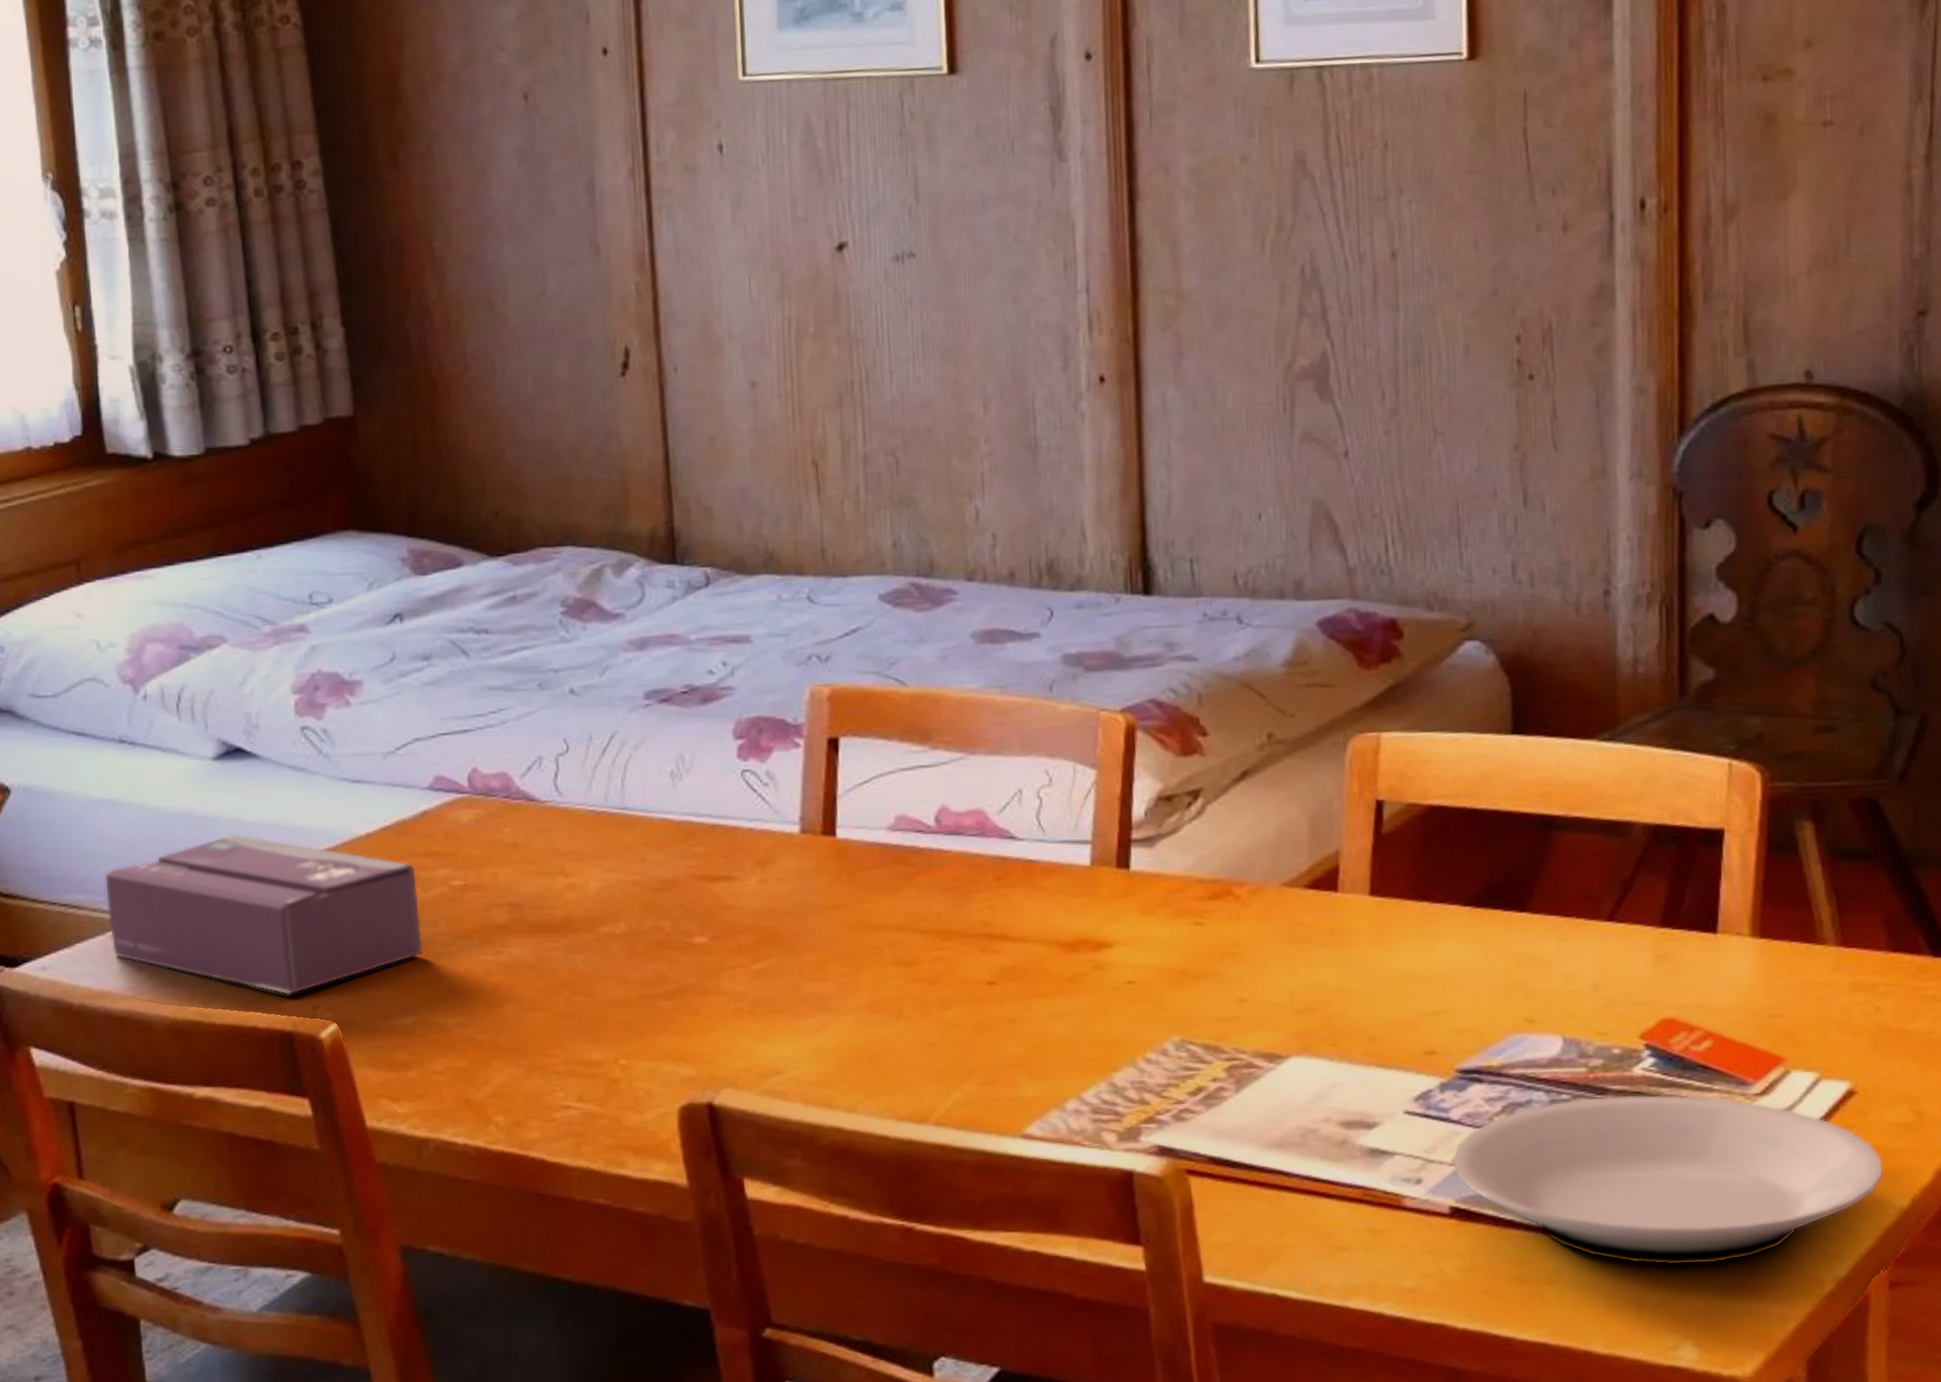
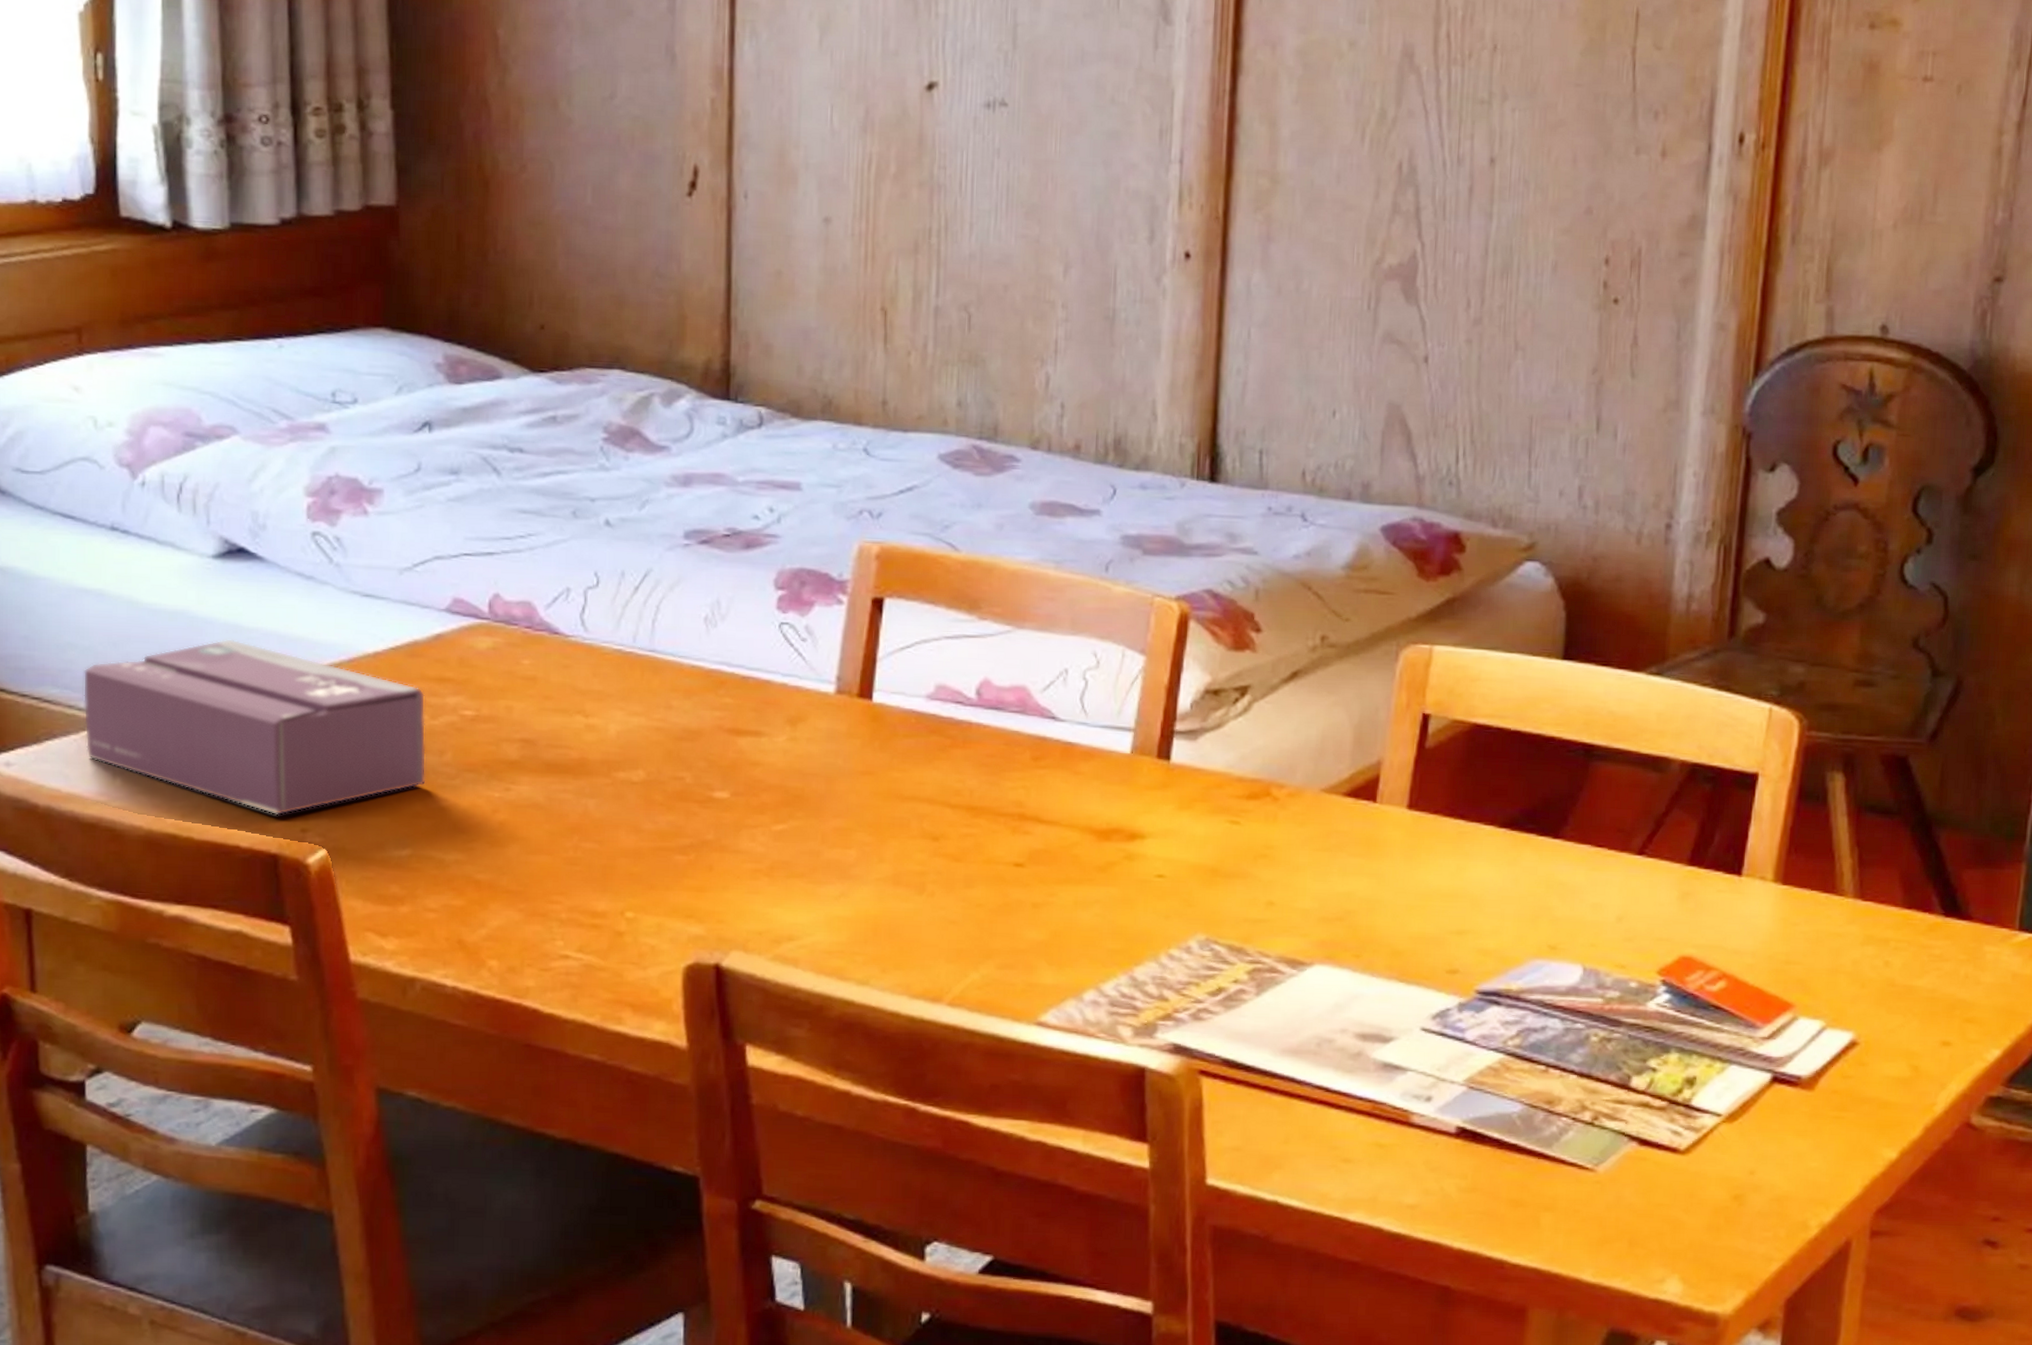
plate: present [1452,1094,1883,1266] -> none [1463,1028,1876,1202]

